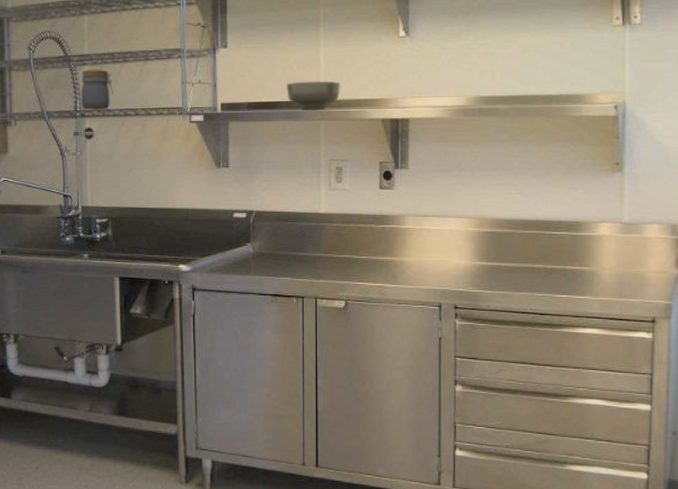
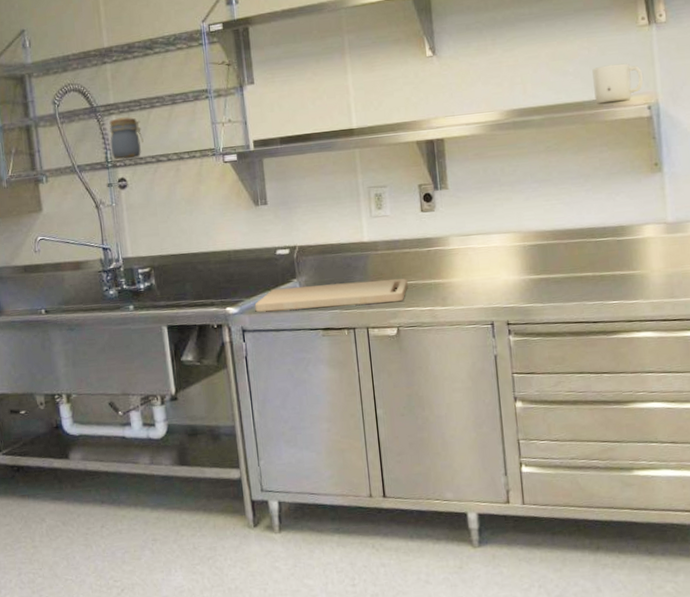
cutting board: none [207,251,360,276] -> present [254,278,408,313]
bowl: present [286,80,341,111] -> none [317,107,373,141]
mug: none [562,61,613,100] -> present [592,63,644,105]

